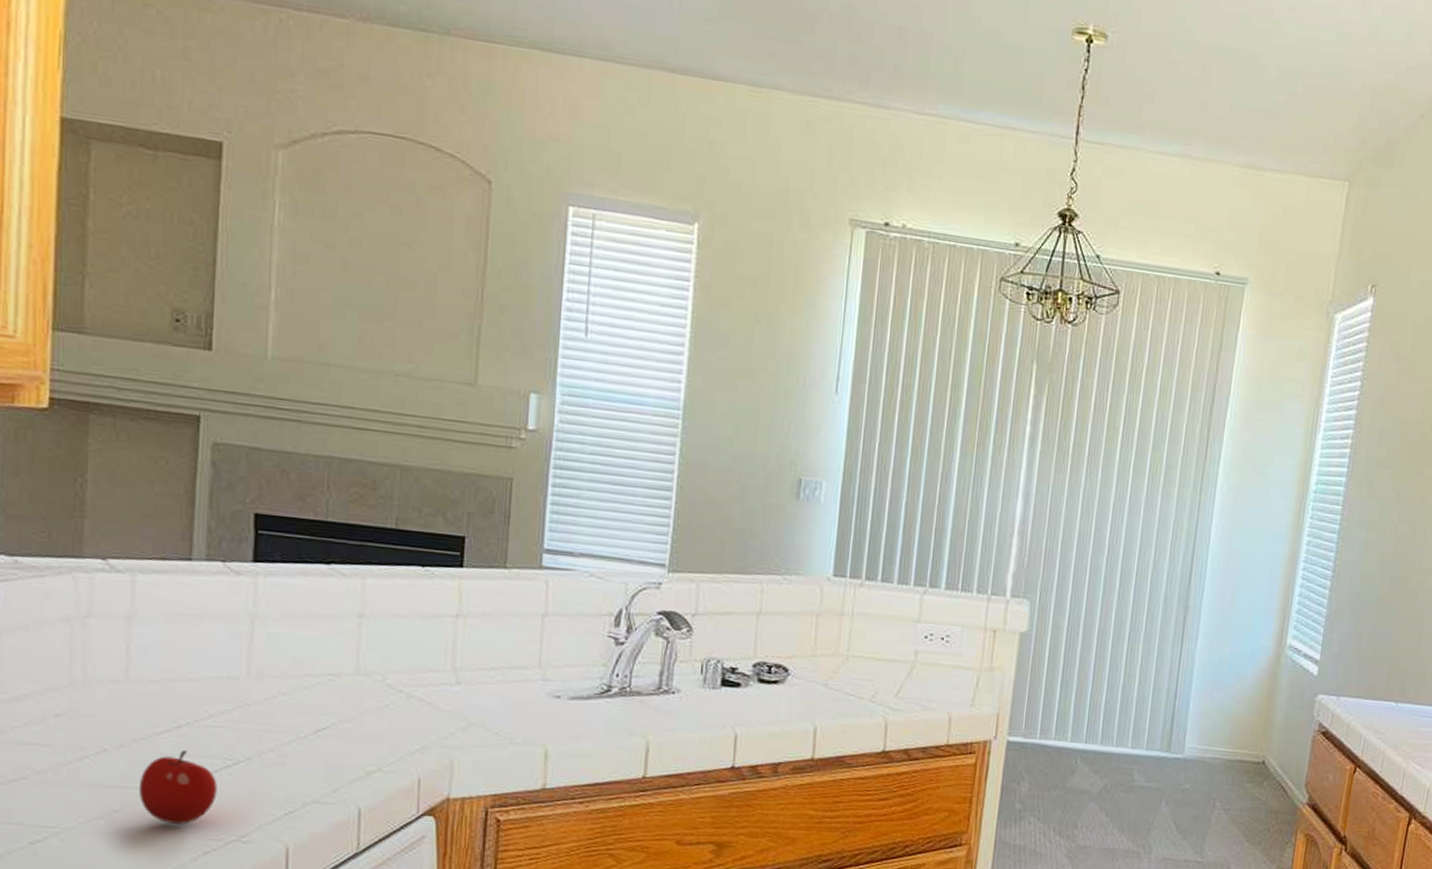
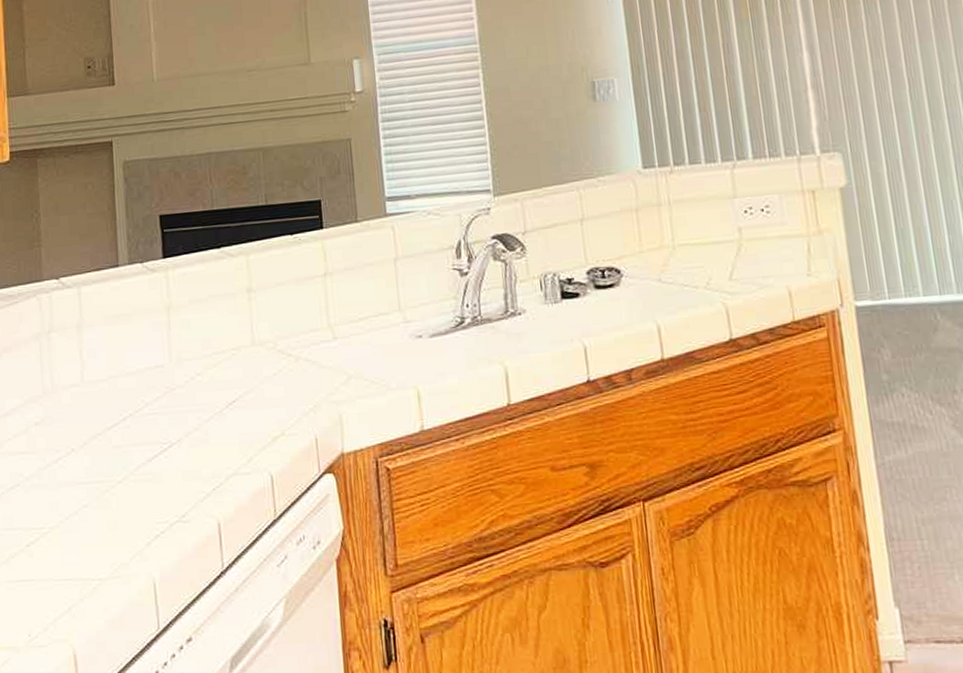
apple: present [140,750,217,825] -> none [100,440,159,513]

